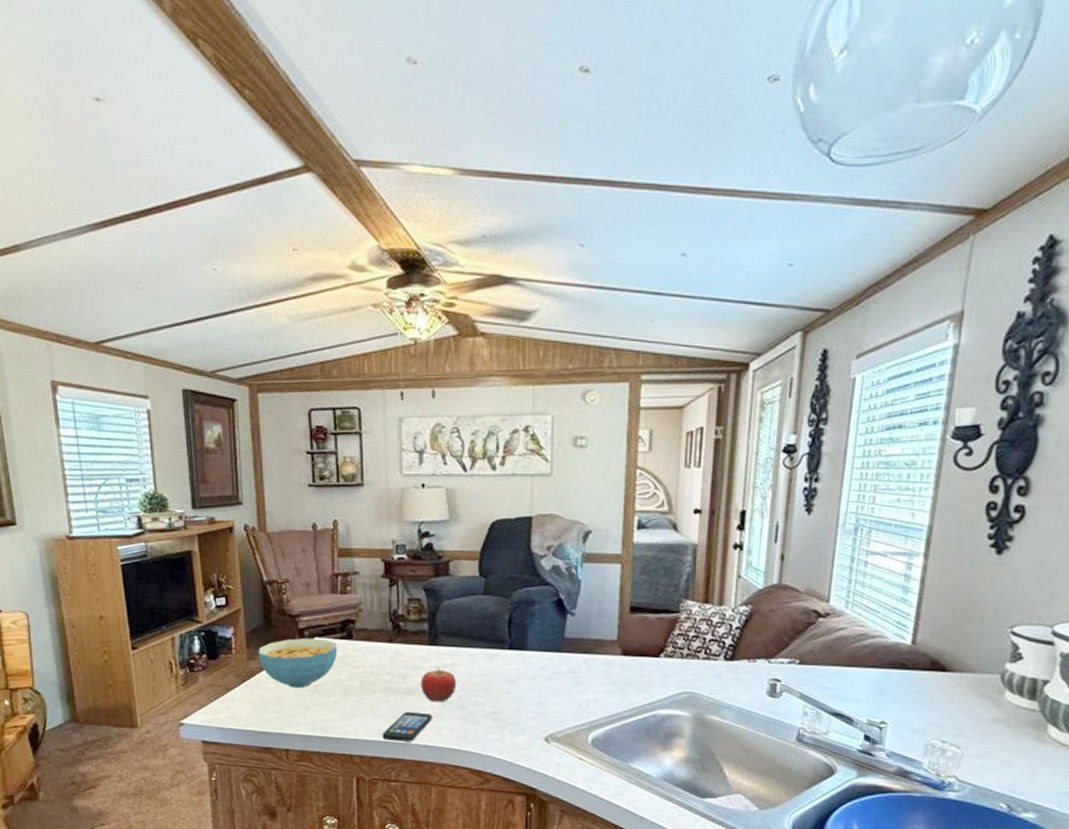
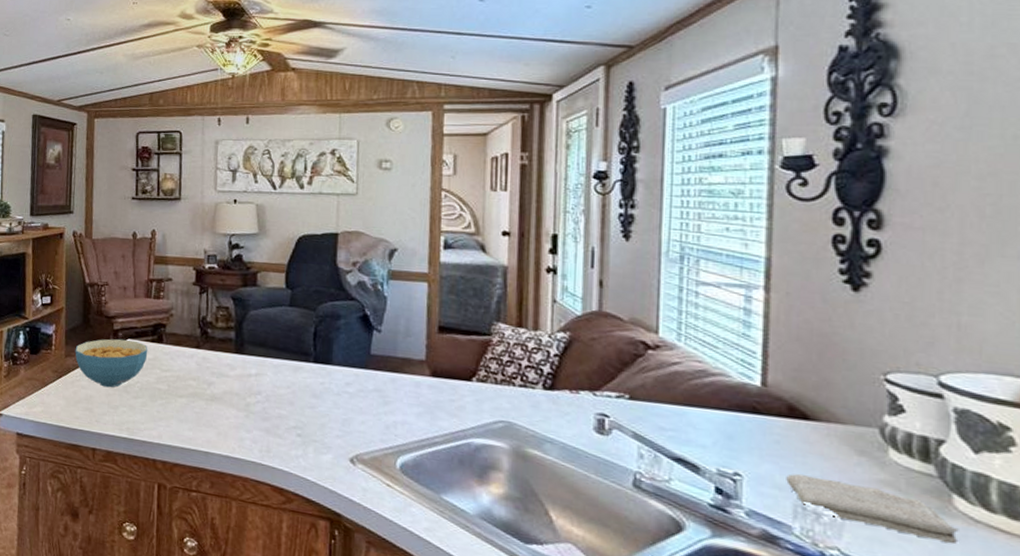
smartphone: present [382,711,432,742] -> none [185,419,236,451]
fruit: present [420,666,457,702] -> none [225,375,261,412]
washcloth: none [922,717,1049,765] -> present [786,473,959,545]

